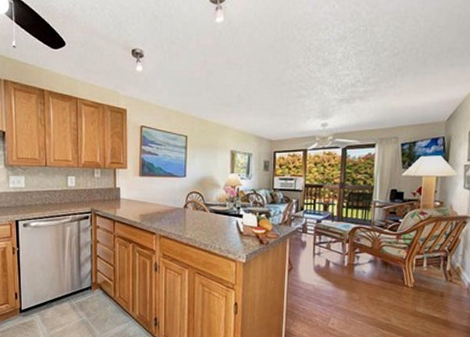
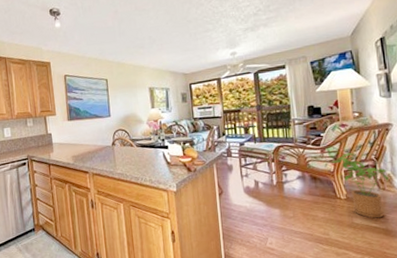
house plant: none [404,241,458,309] -> present [330,152,389,219]

